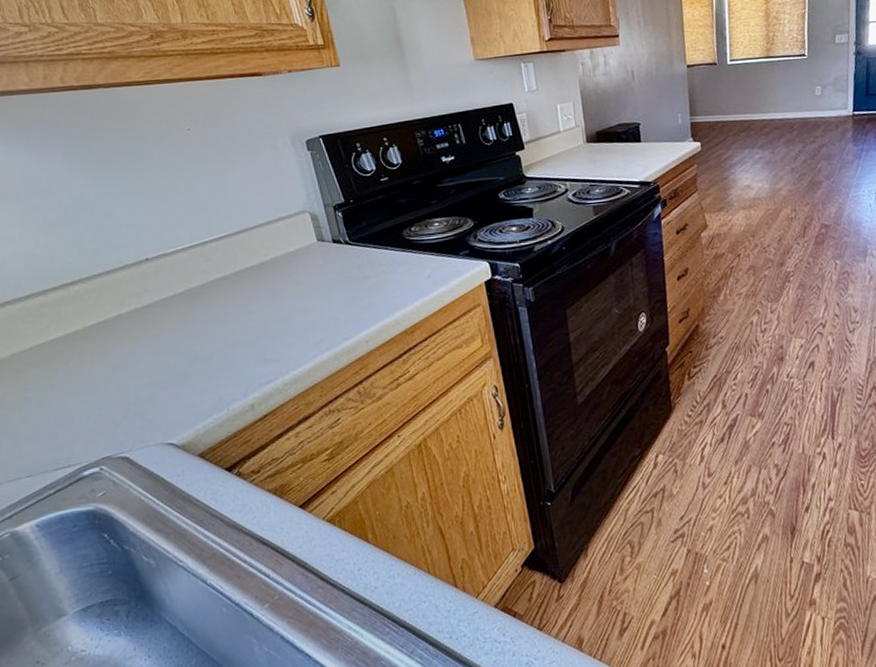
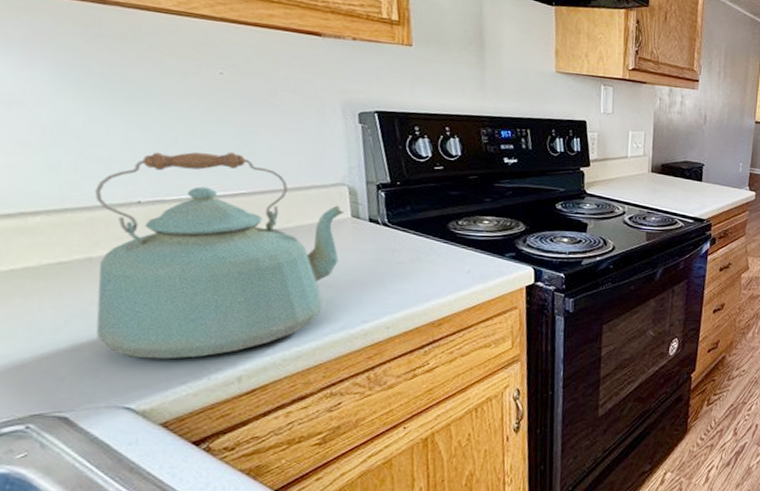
kettle: none [113,199,314,398] -> present [94,152,345,359]

